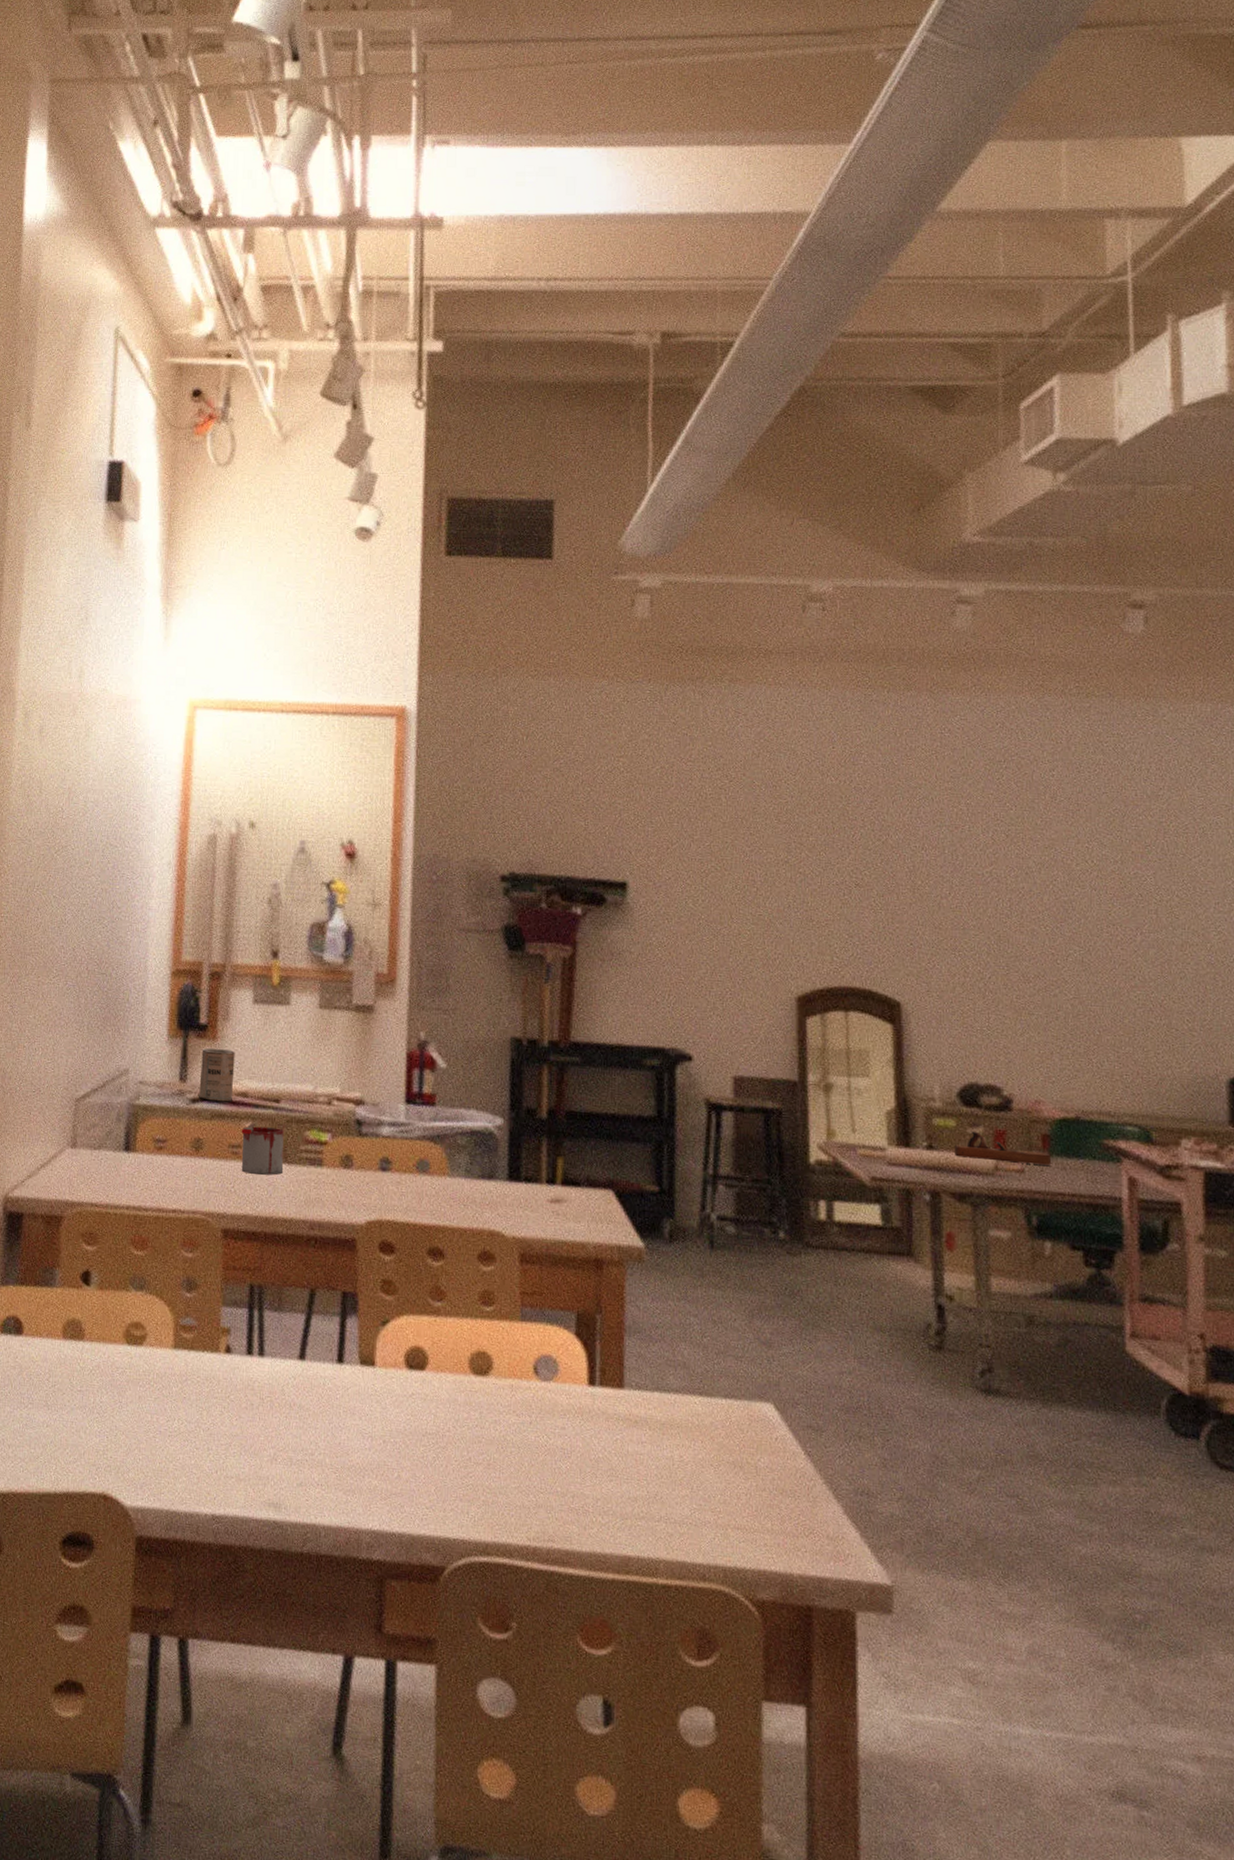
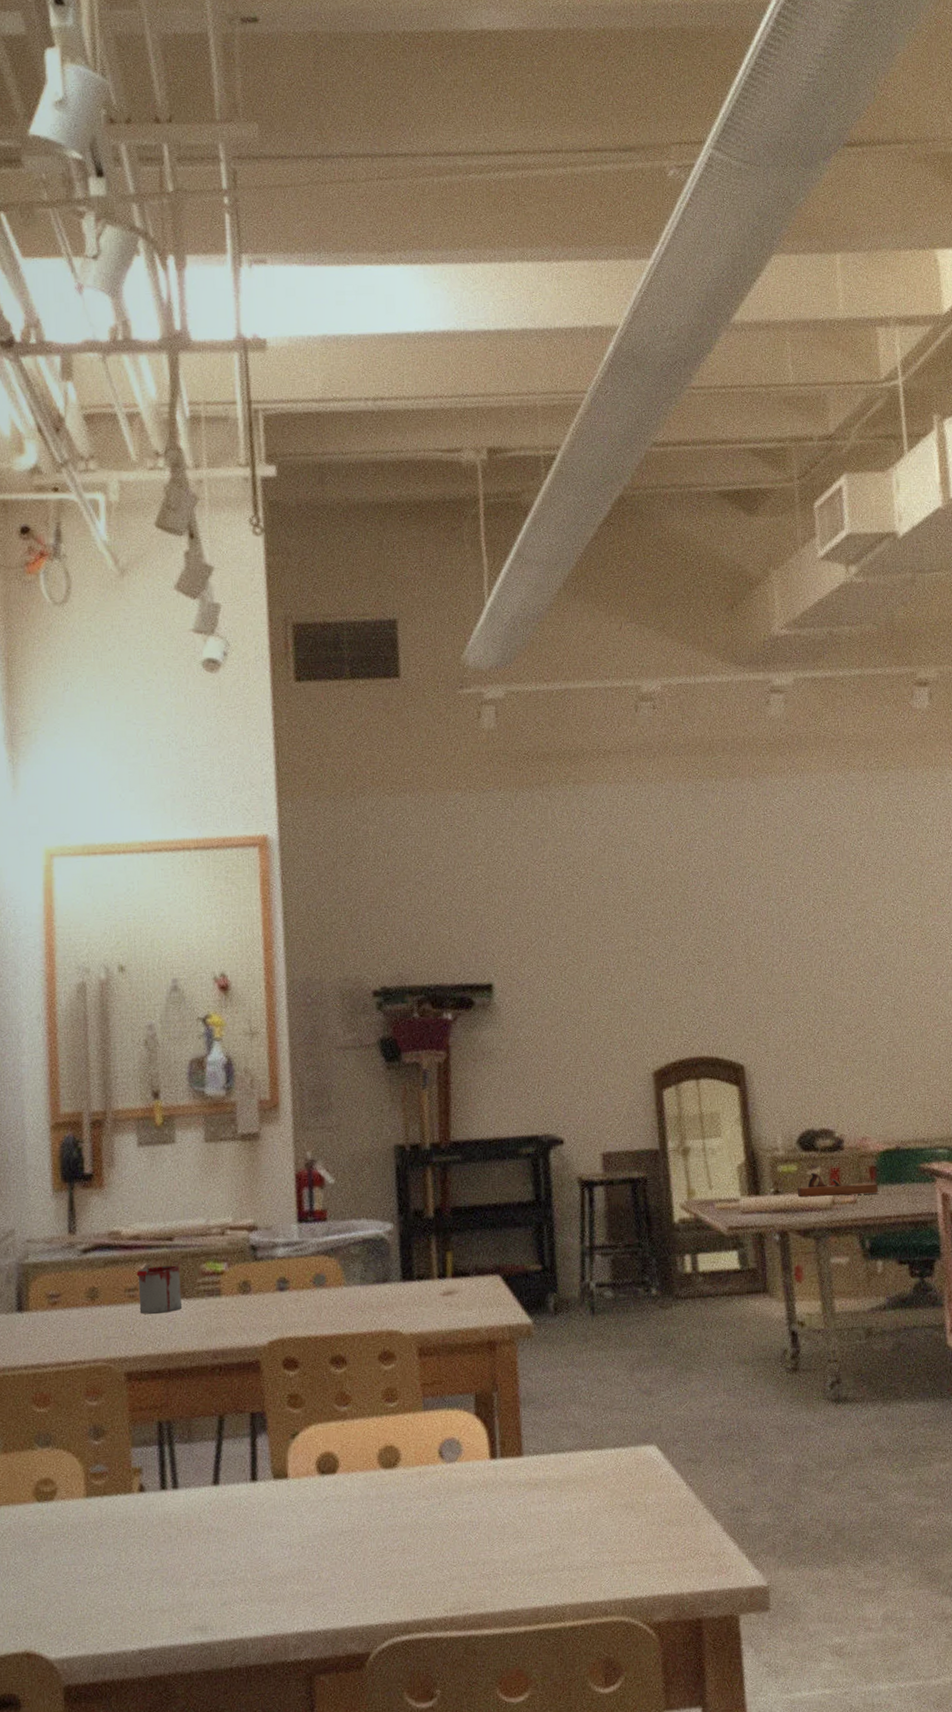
paint can: present [199,1048,235,1104] -> none [89,1195,125,1251]

